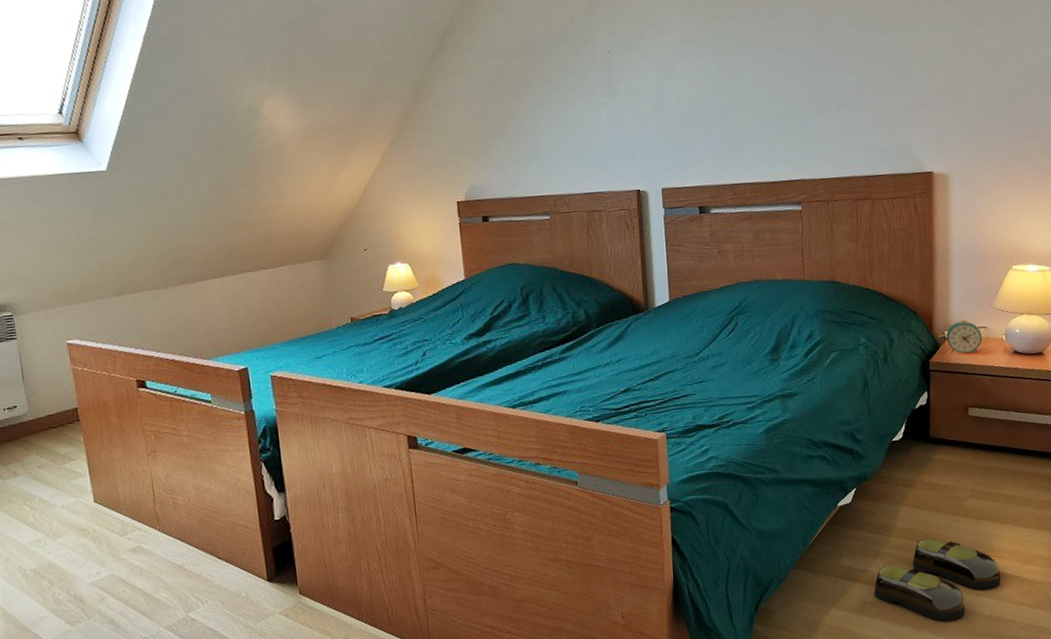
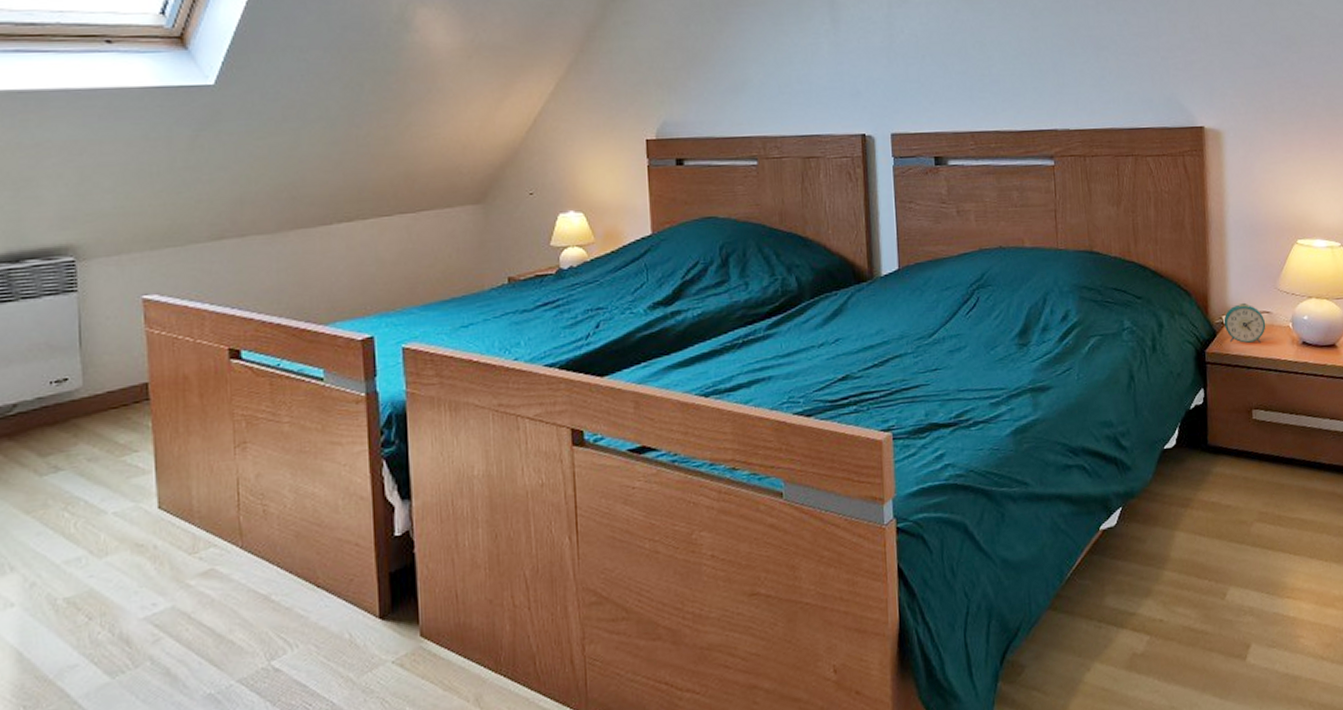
slippers: present [874,538,1000,622] -> none [1145,572,1297,681]

